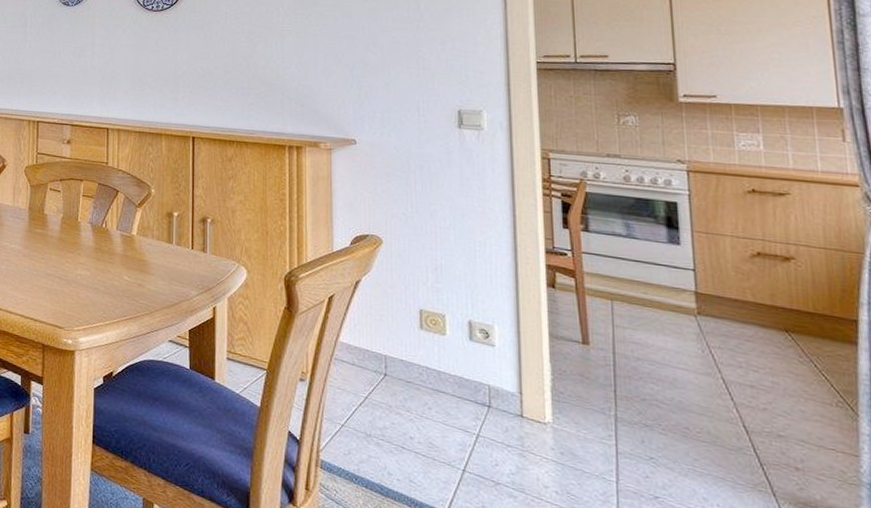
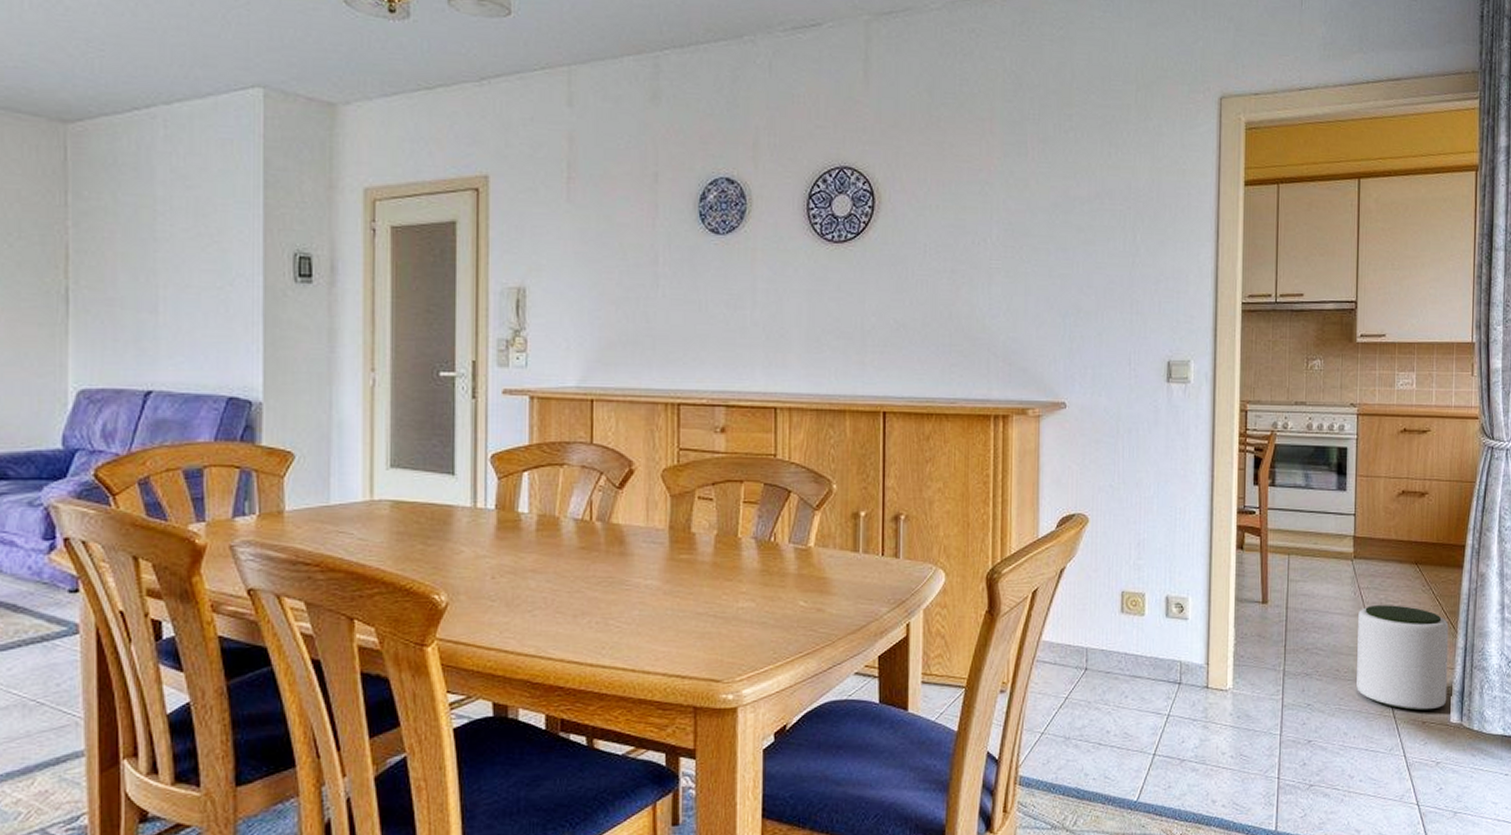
plant pot: none [710,367,853,498] -> present [1356,605,1449,711]

